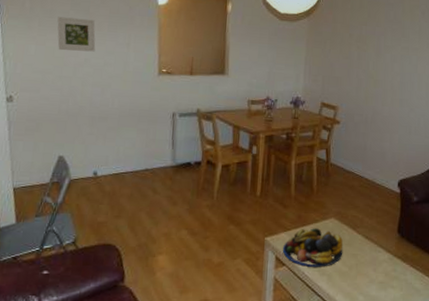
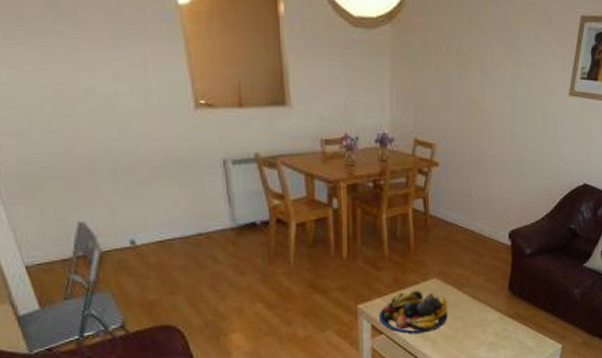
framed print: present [57,16,96,52] -> none [30,24,98,77]

